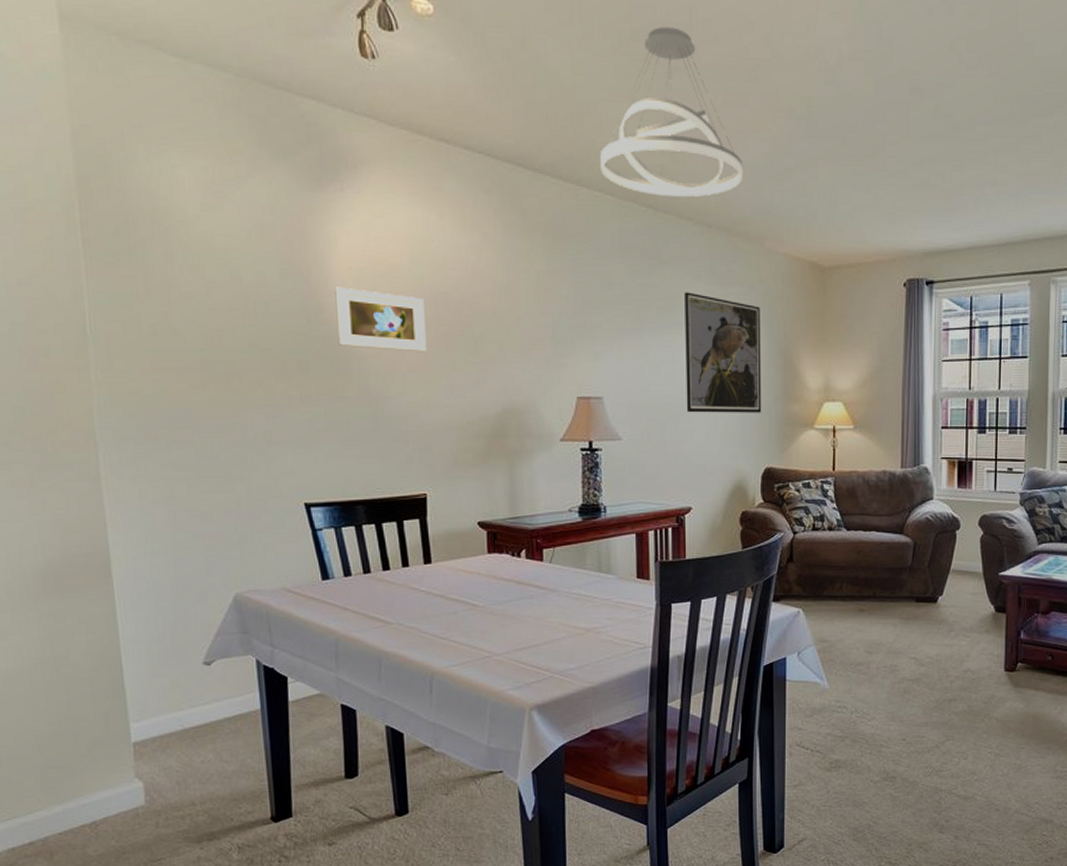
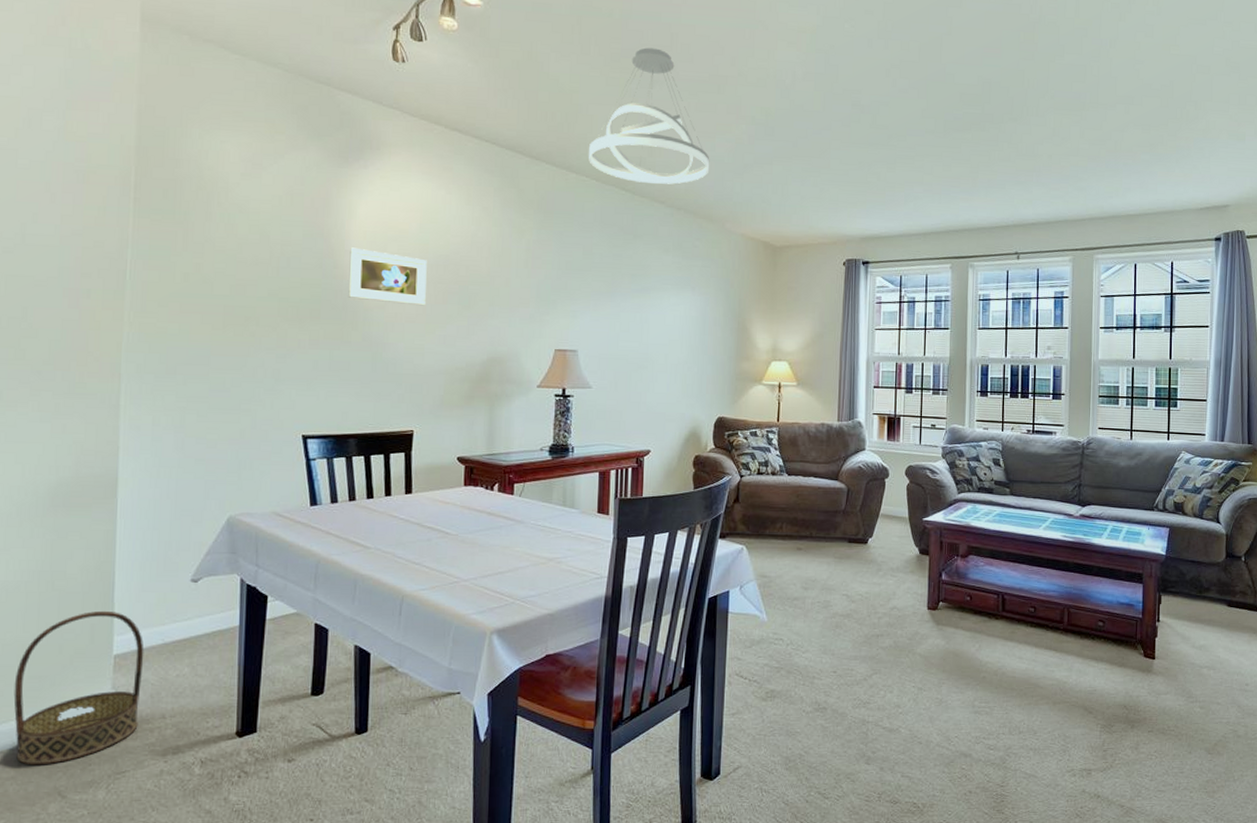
basket: none [33,697,168,855] -> present [13,610,144,765]
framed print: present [685,292,762,413] -> none [650,263,719,369]

